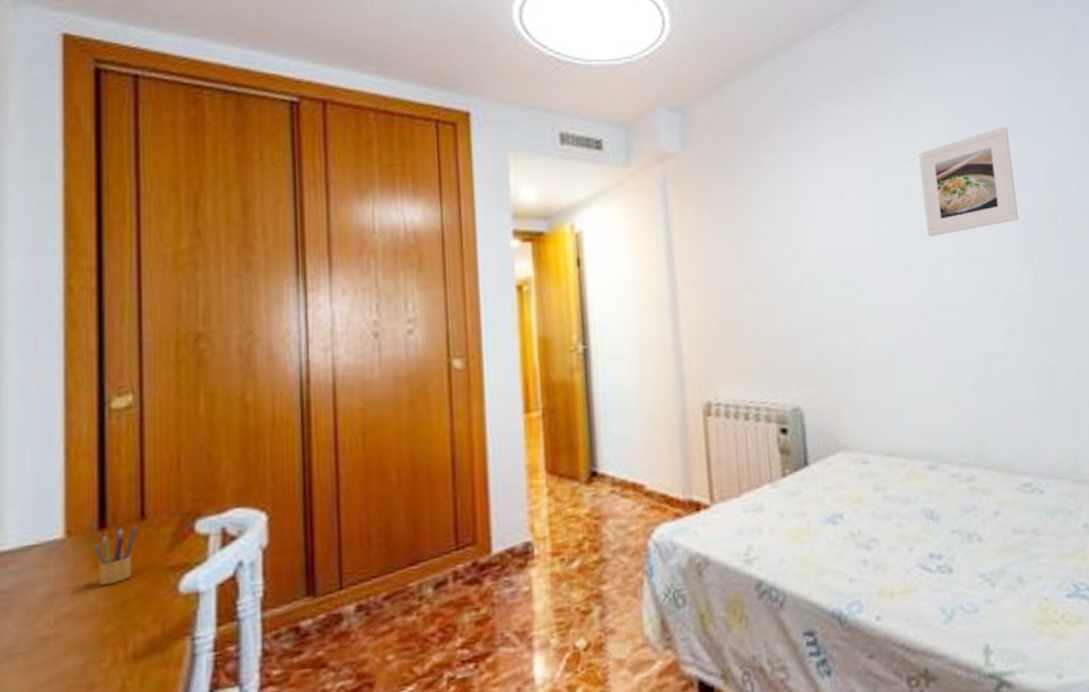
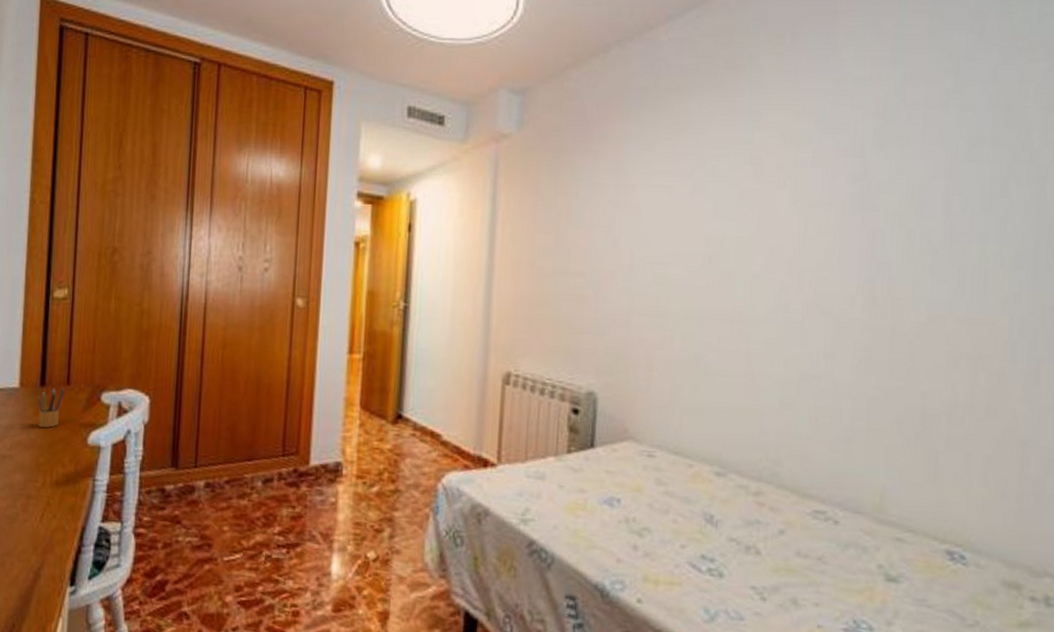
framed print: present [919,126,1019,237] -> none [757,134,873,245]

